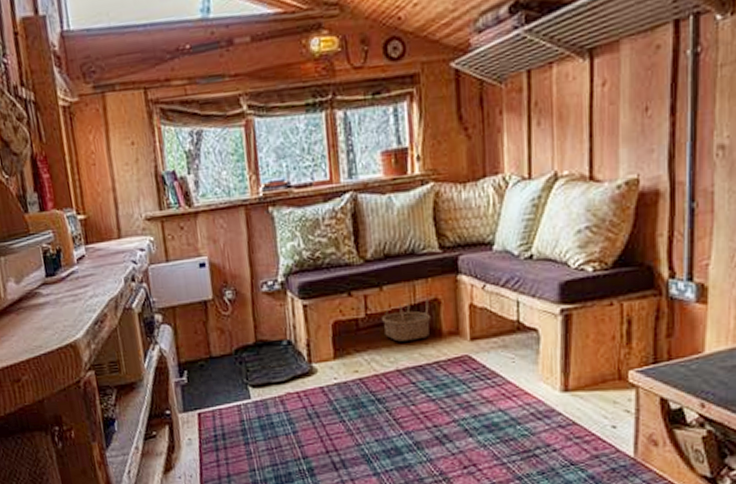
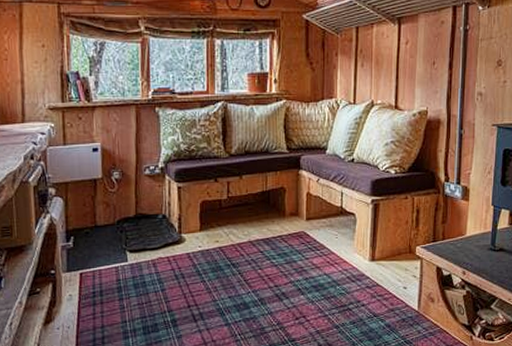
basket: present [380,298,432,342] -> none [239,186,278,219]

